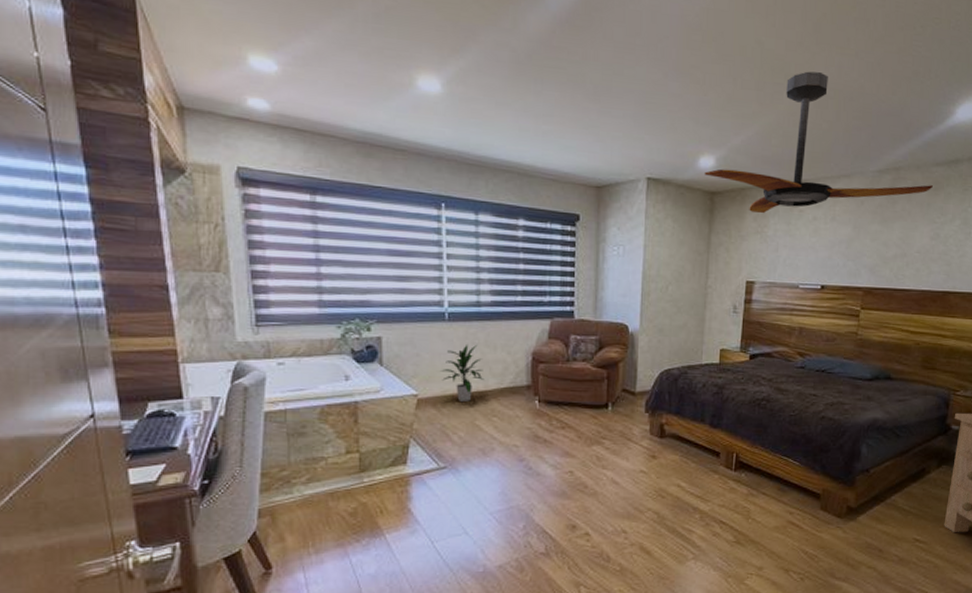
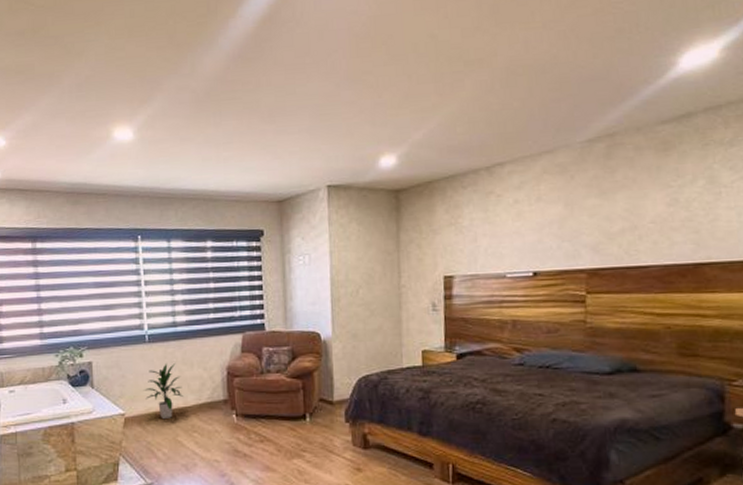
ceiling fan: present [704,71,933,214] -> none [386,52,661,205]

